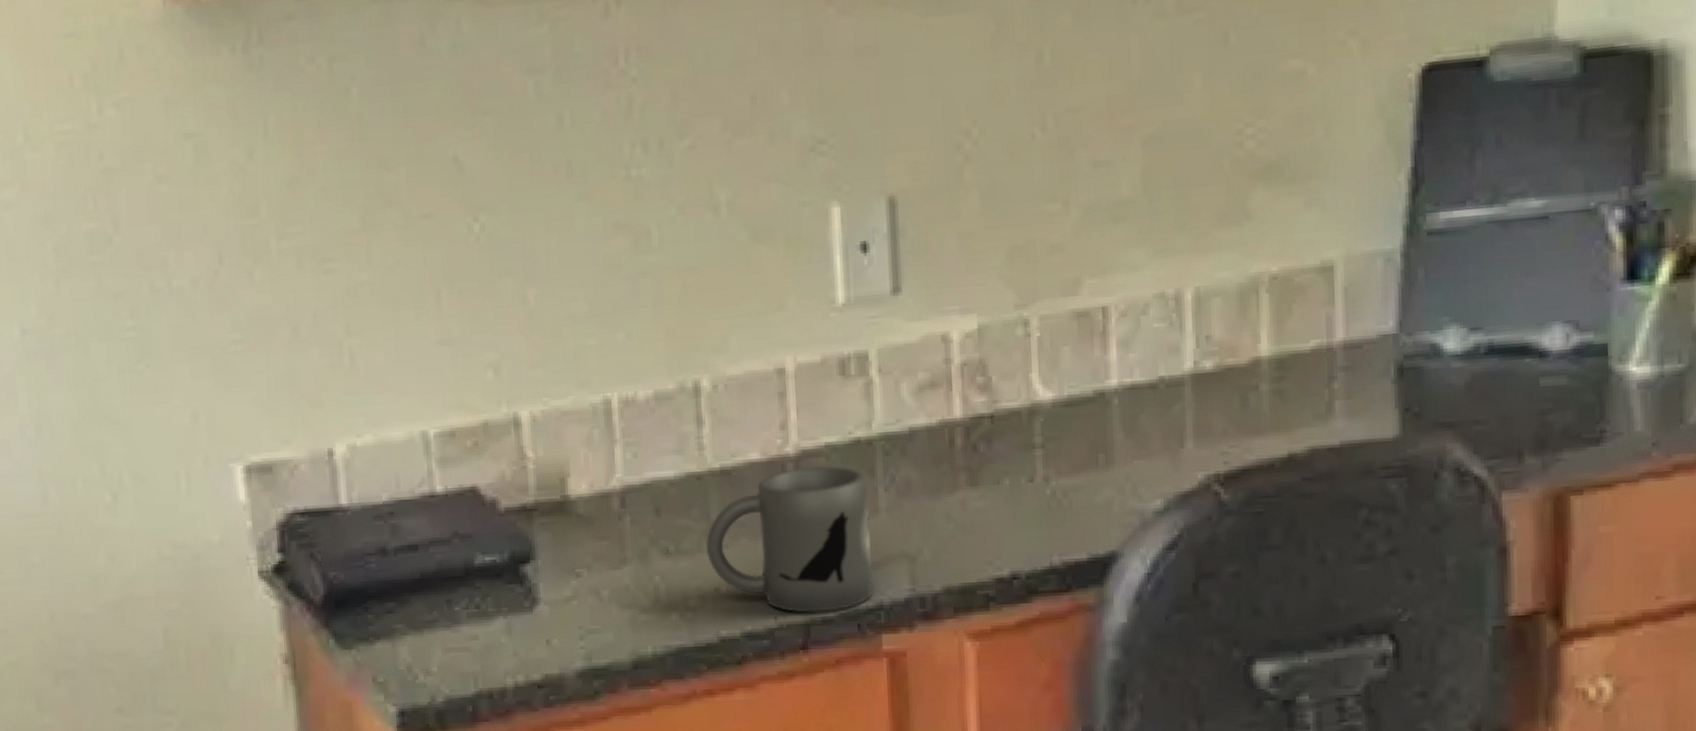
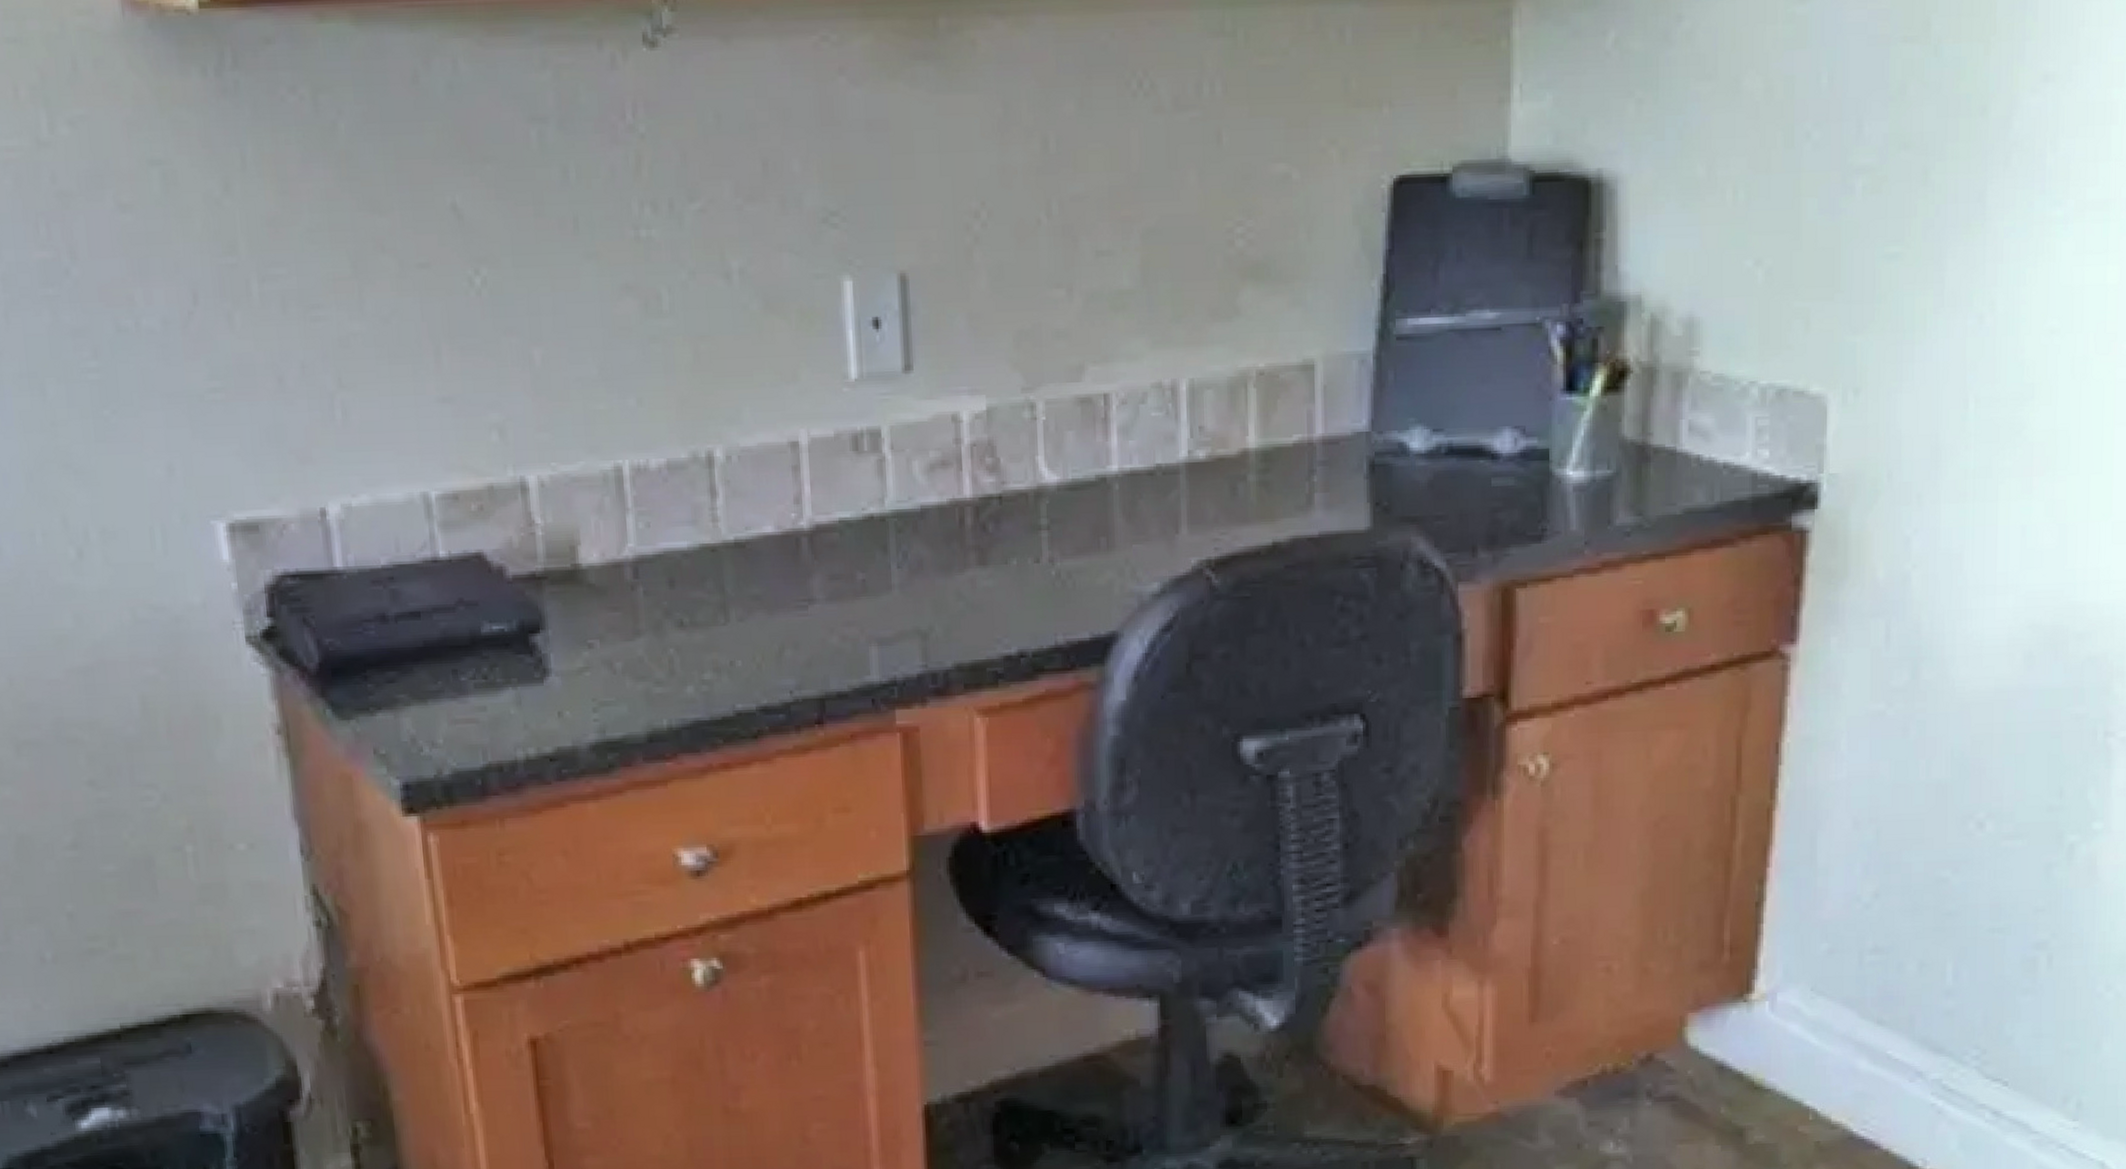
mug: present [705,465,874,613] -> none [720,541,887,687]

